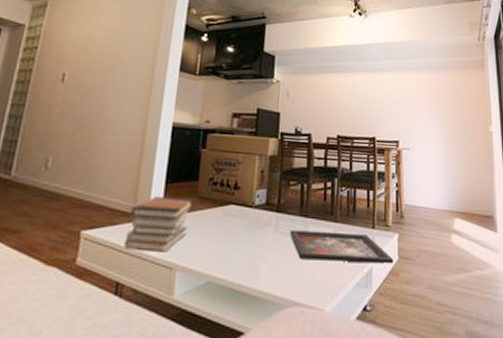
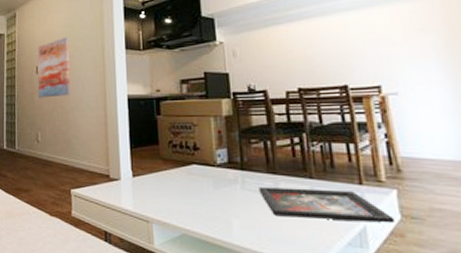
wall art: none [58,44,114,115] -> present [37,36,71,98]
book stack: present [124,196,194,252] -> none [104,160,158,207]

